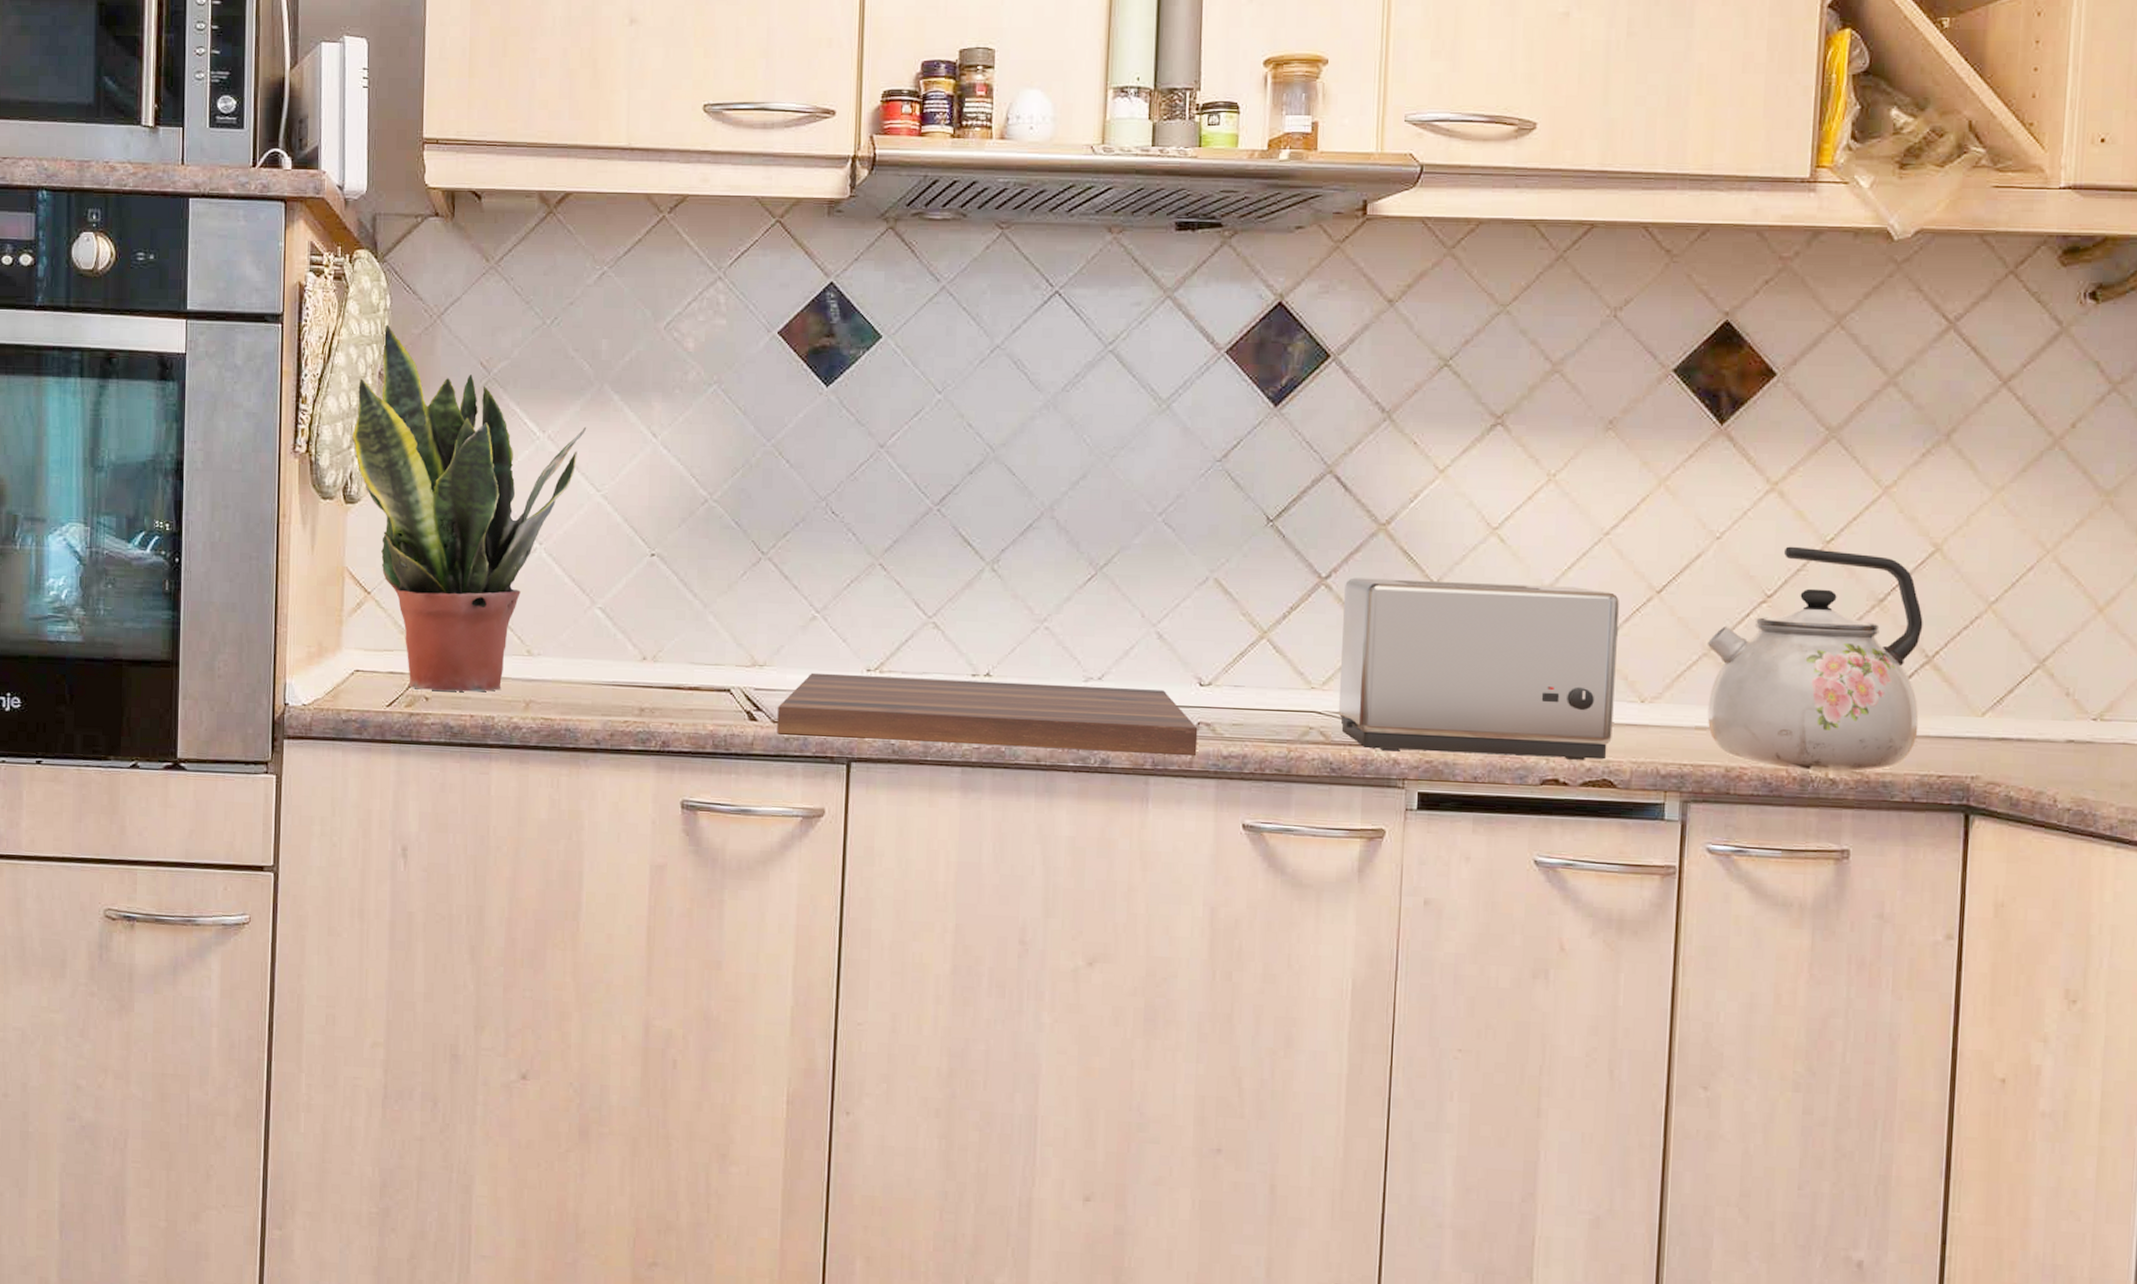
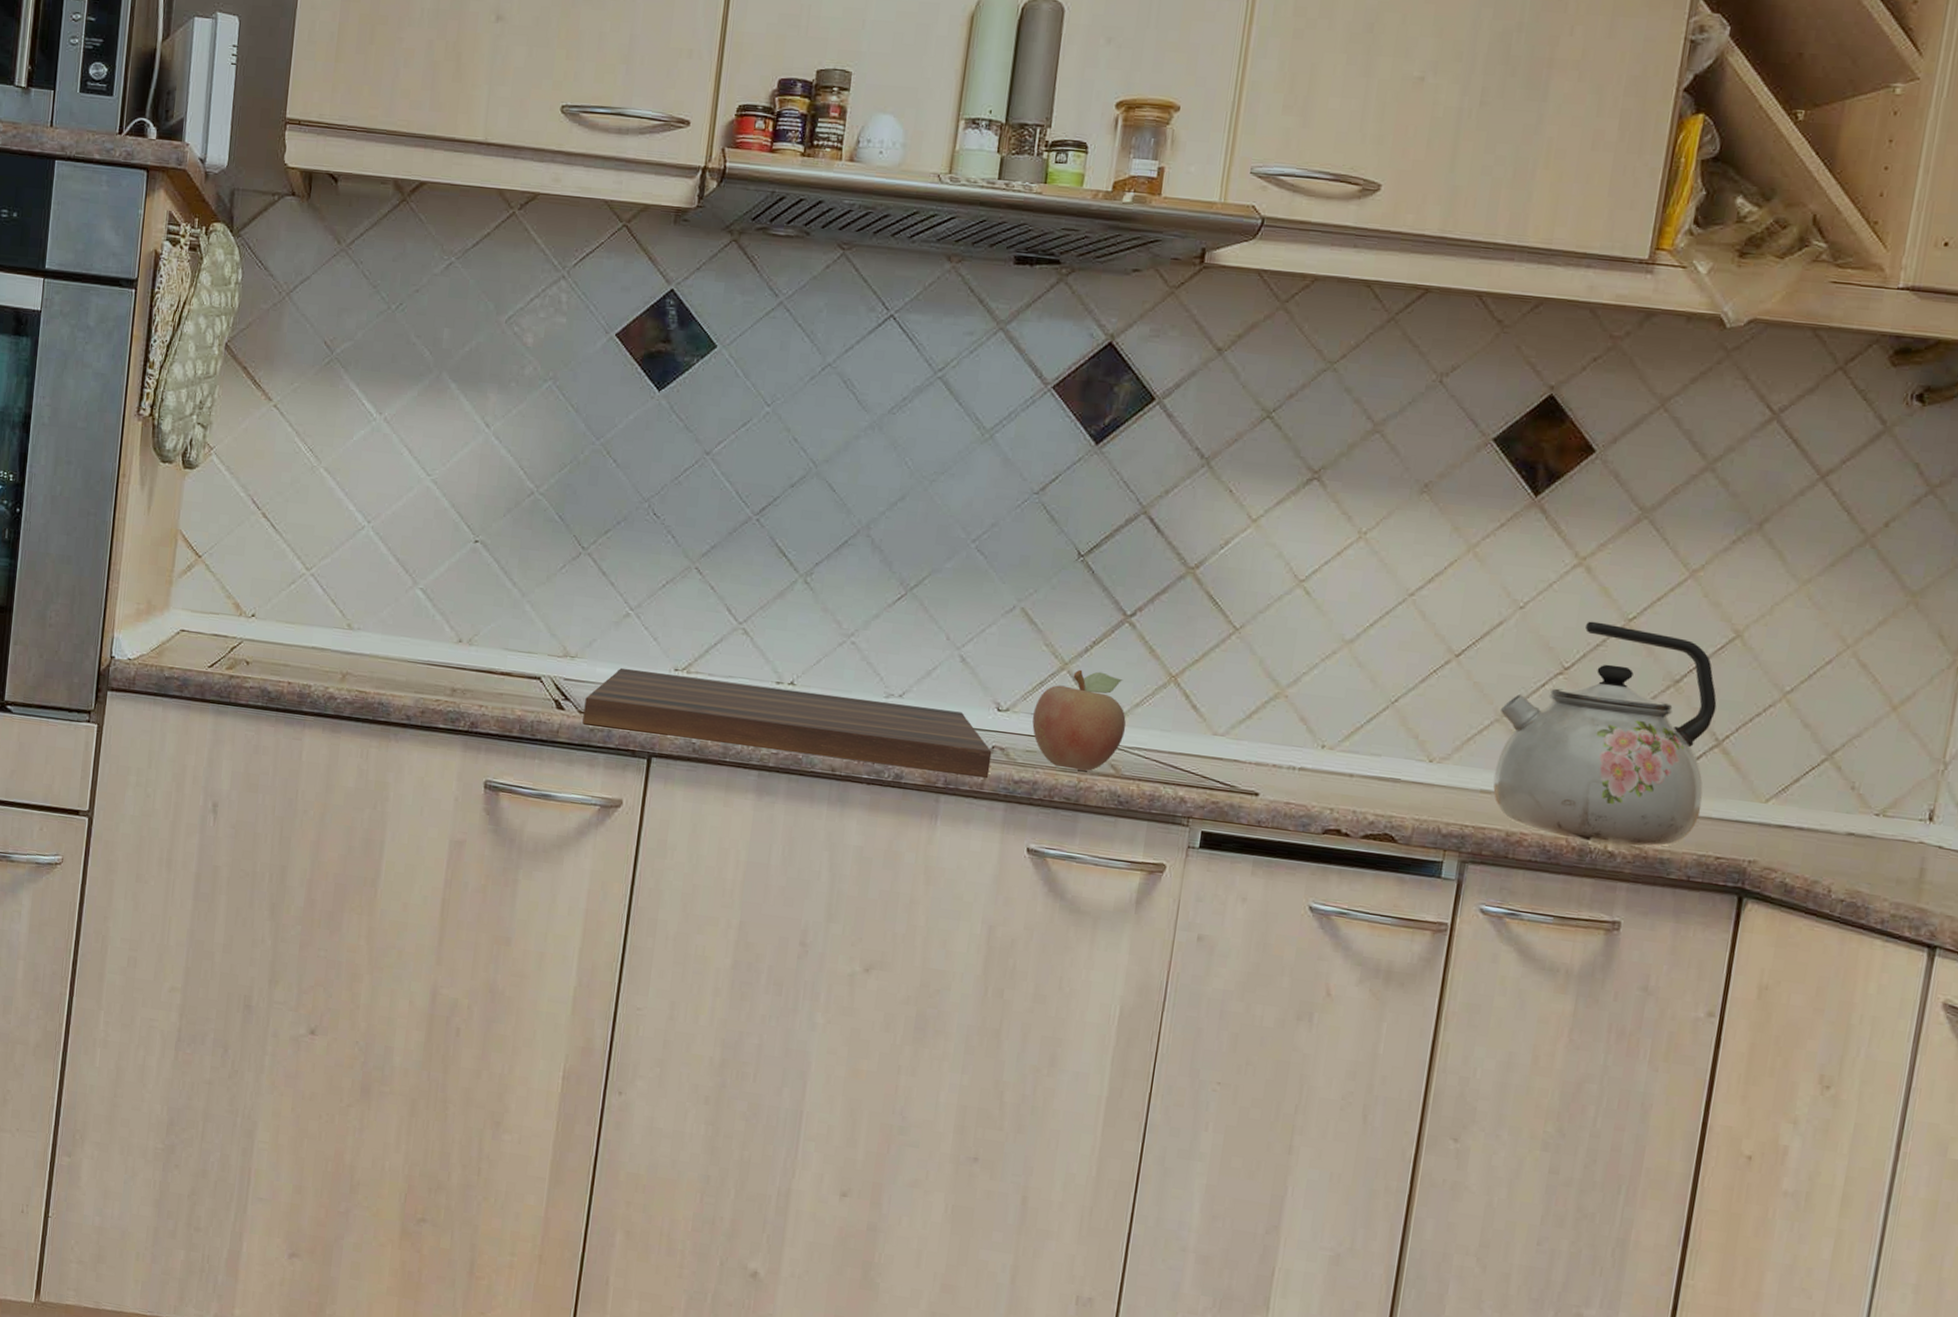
potted plant: present [352,324,587,692] -> none [195,297,423,661]
fruit: none [1236,636,1331,740] -> present [1032,669,1126,771]
toaster: present [1338,577,1619,761] -> none [1130,617,1418,815]

